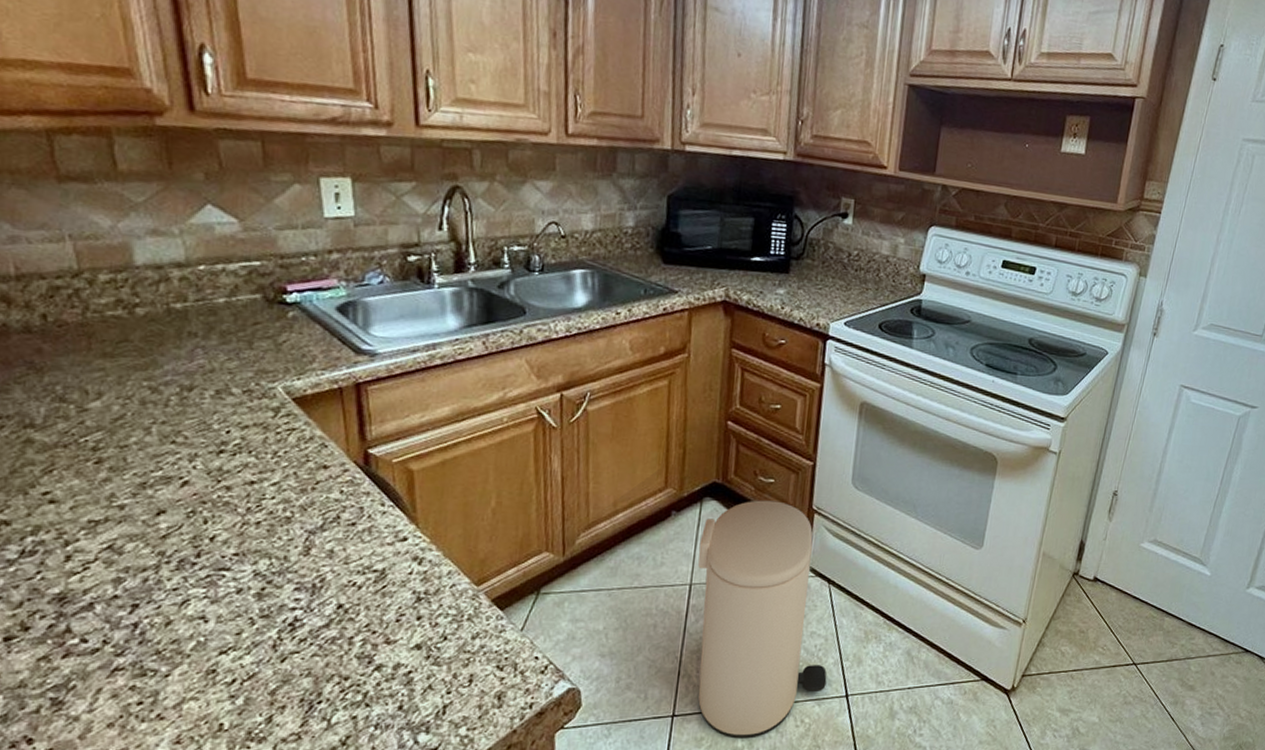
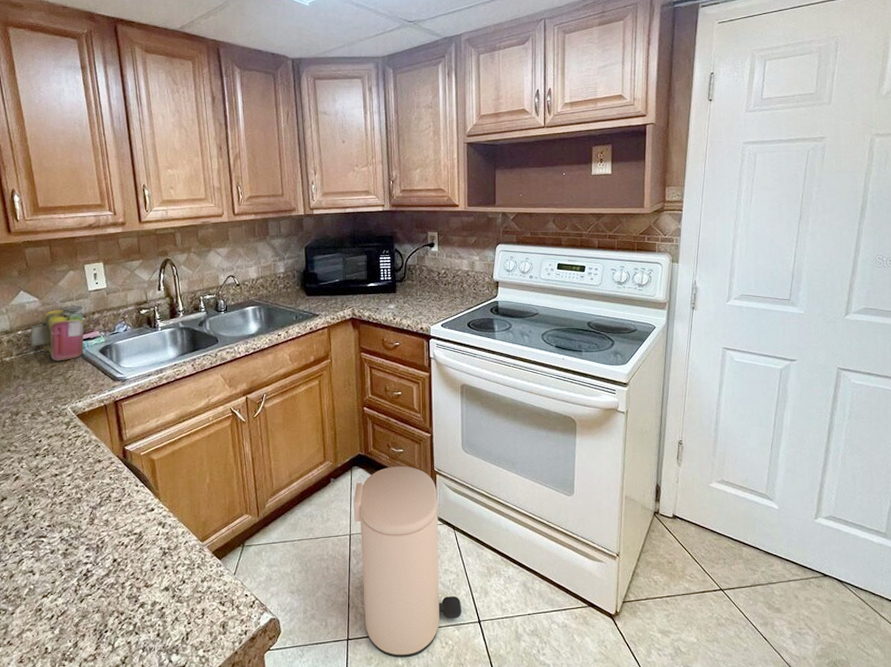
soap dispenser: none [218,235,314,318] -> present [30,305,84,361]

